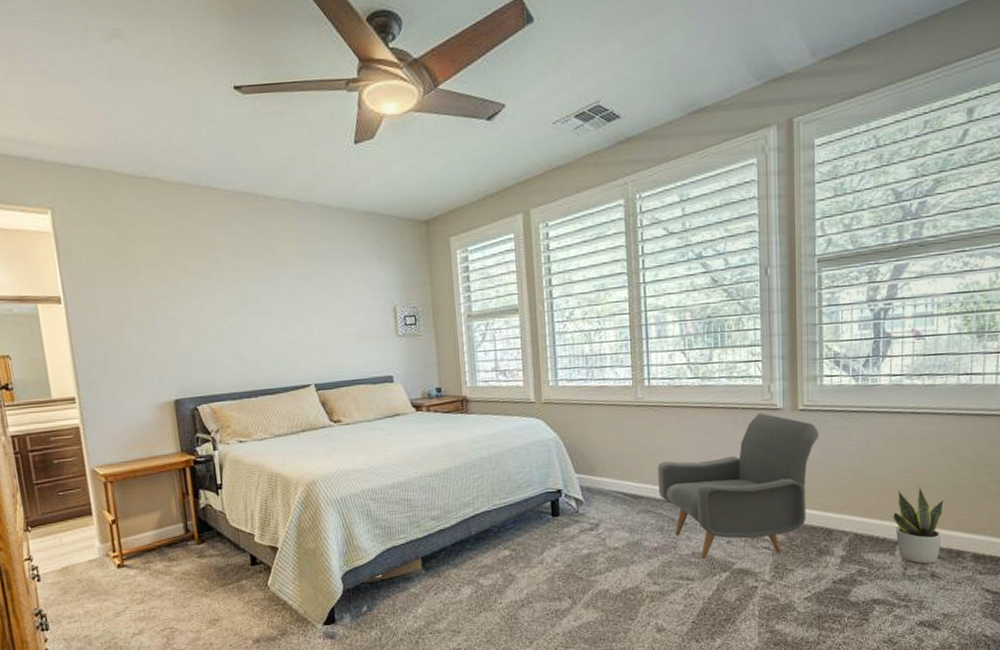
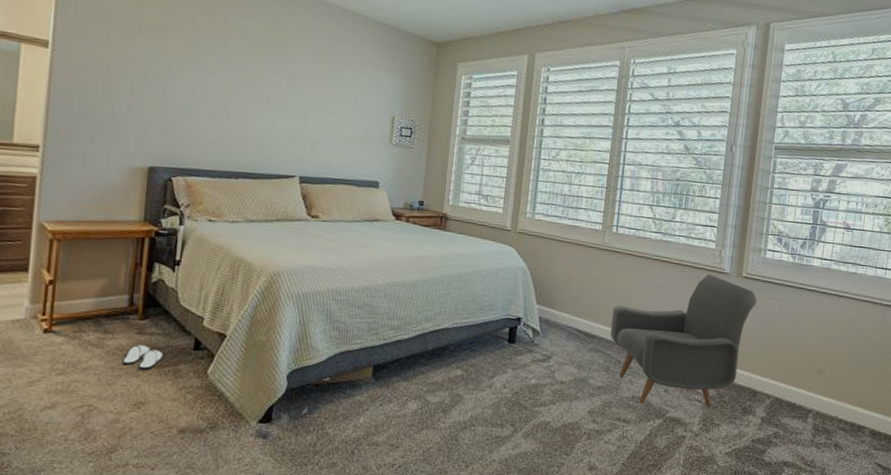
slippers: none [190,567,226,590] -> present [121,344,164,370]
potted plant: present [892,486,944,565] -> none [809,362,853,435]

